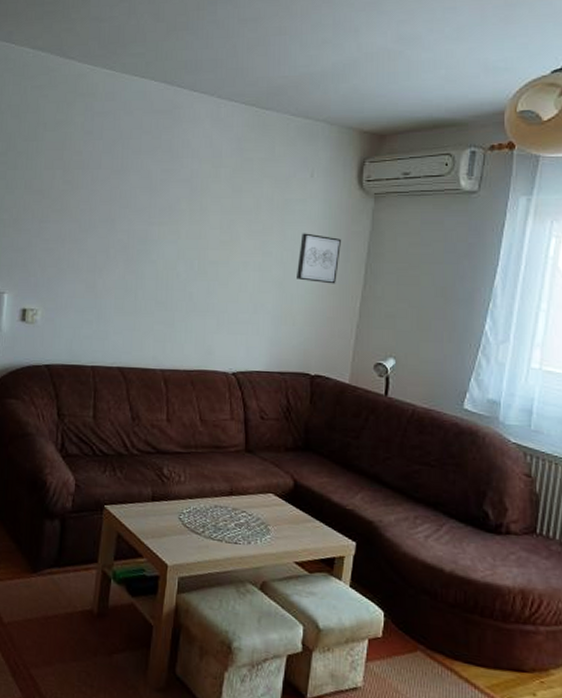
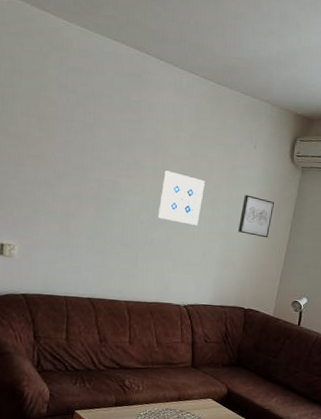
wall art: none [197,213,252,274] -> present [158,170,205,225]

